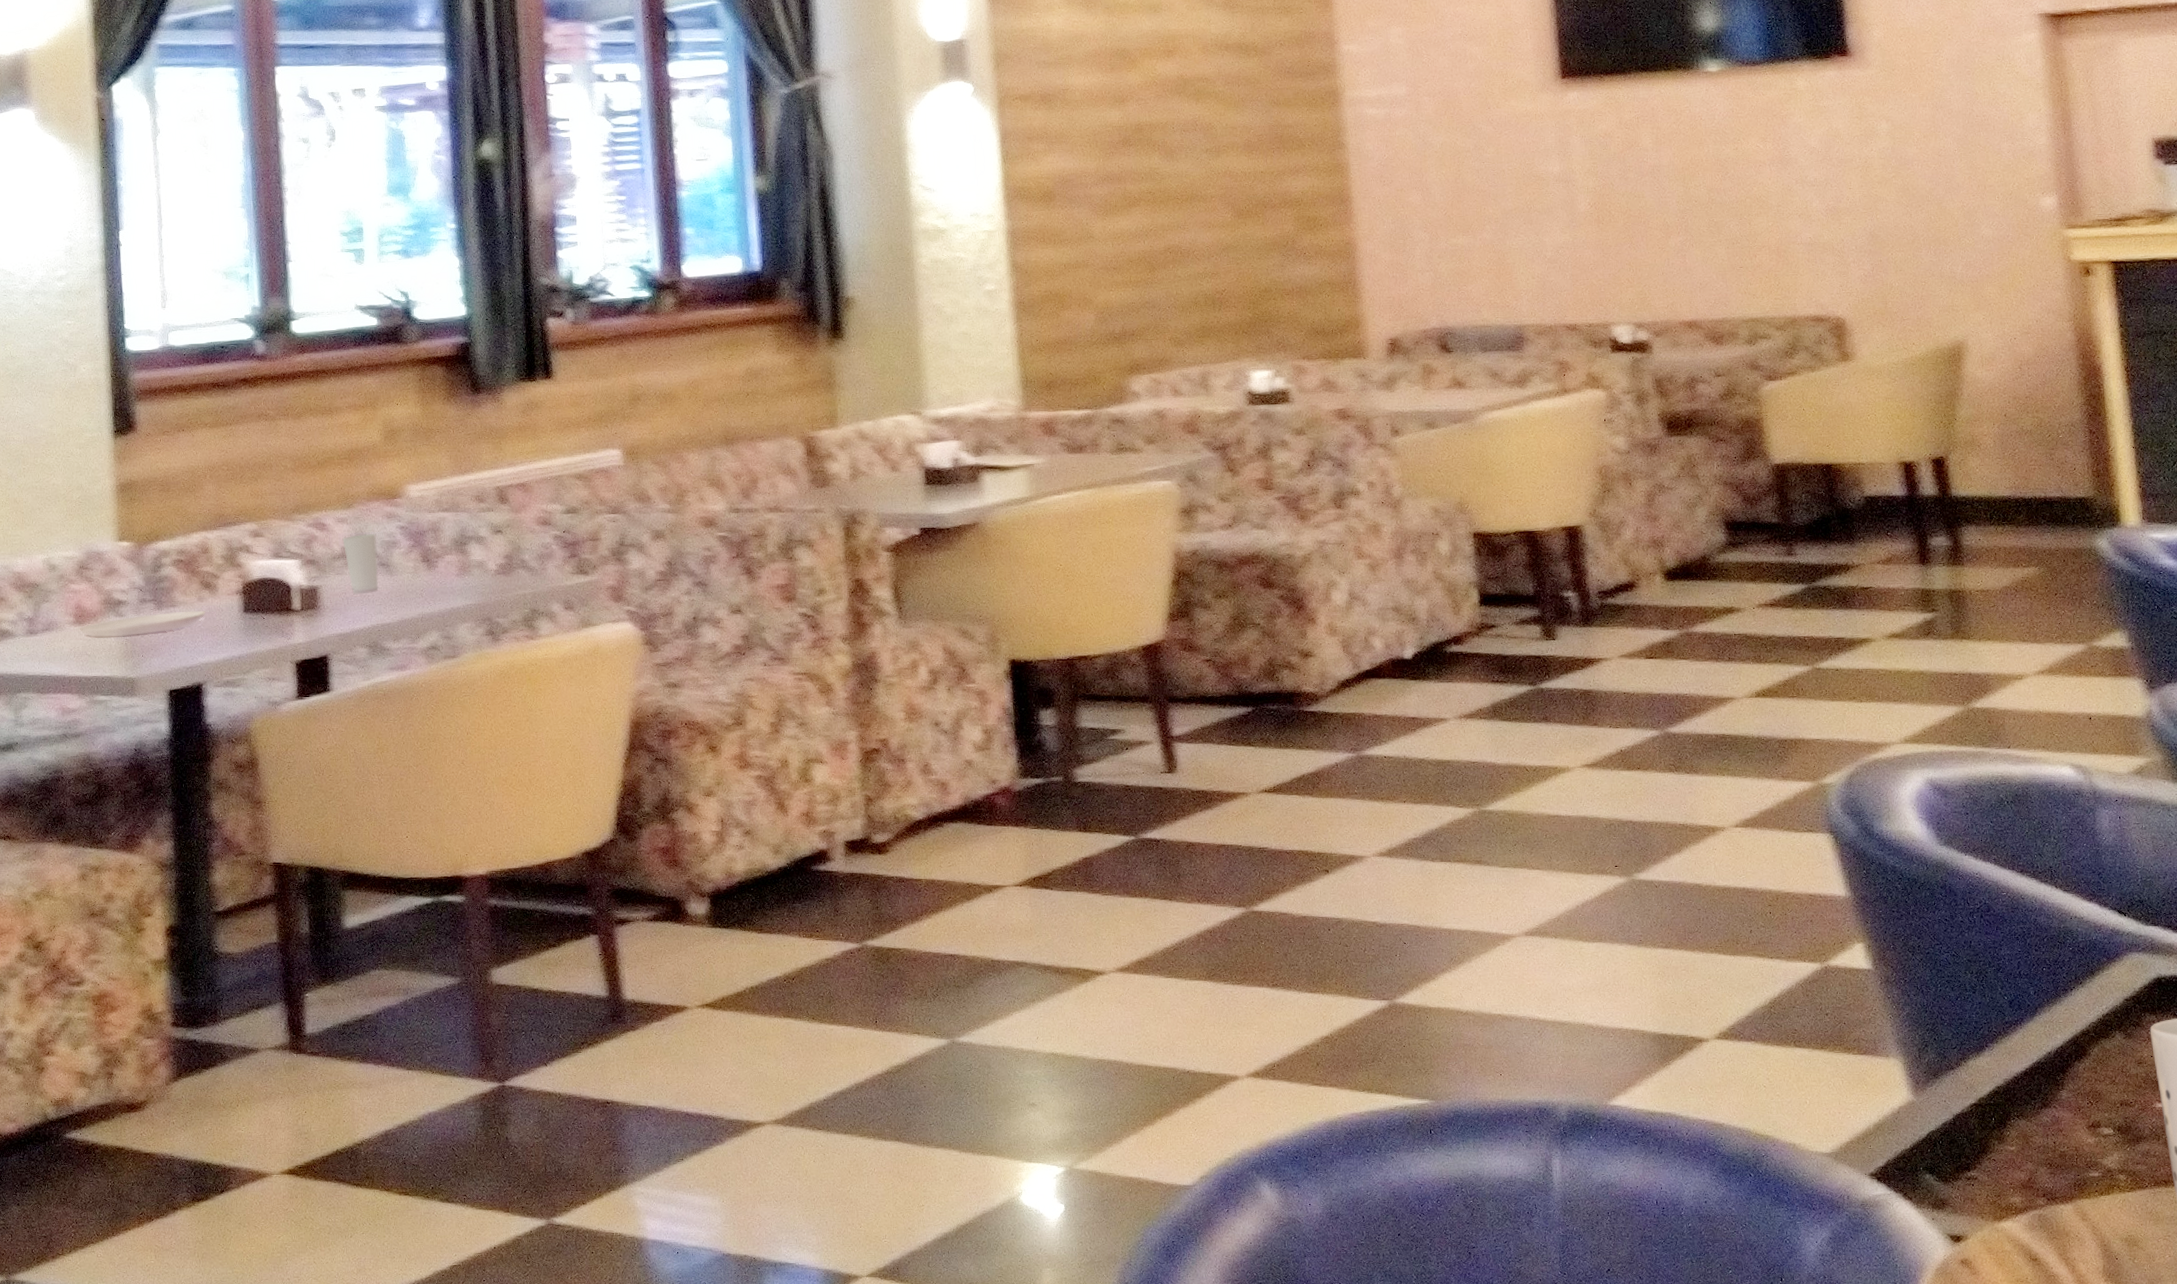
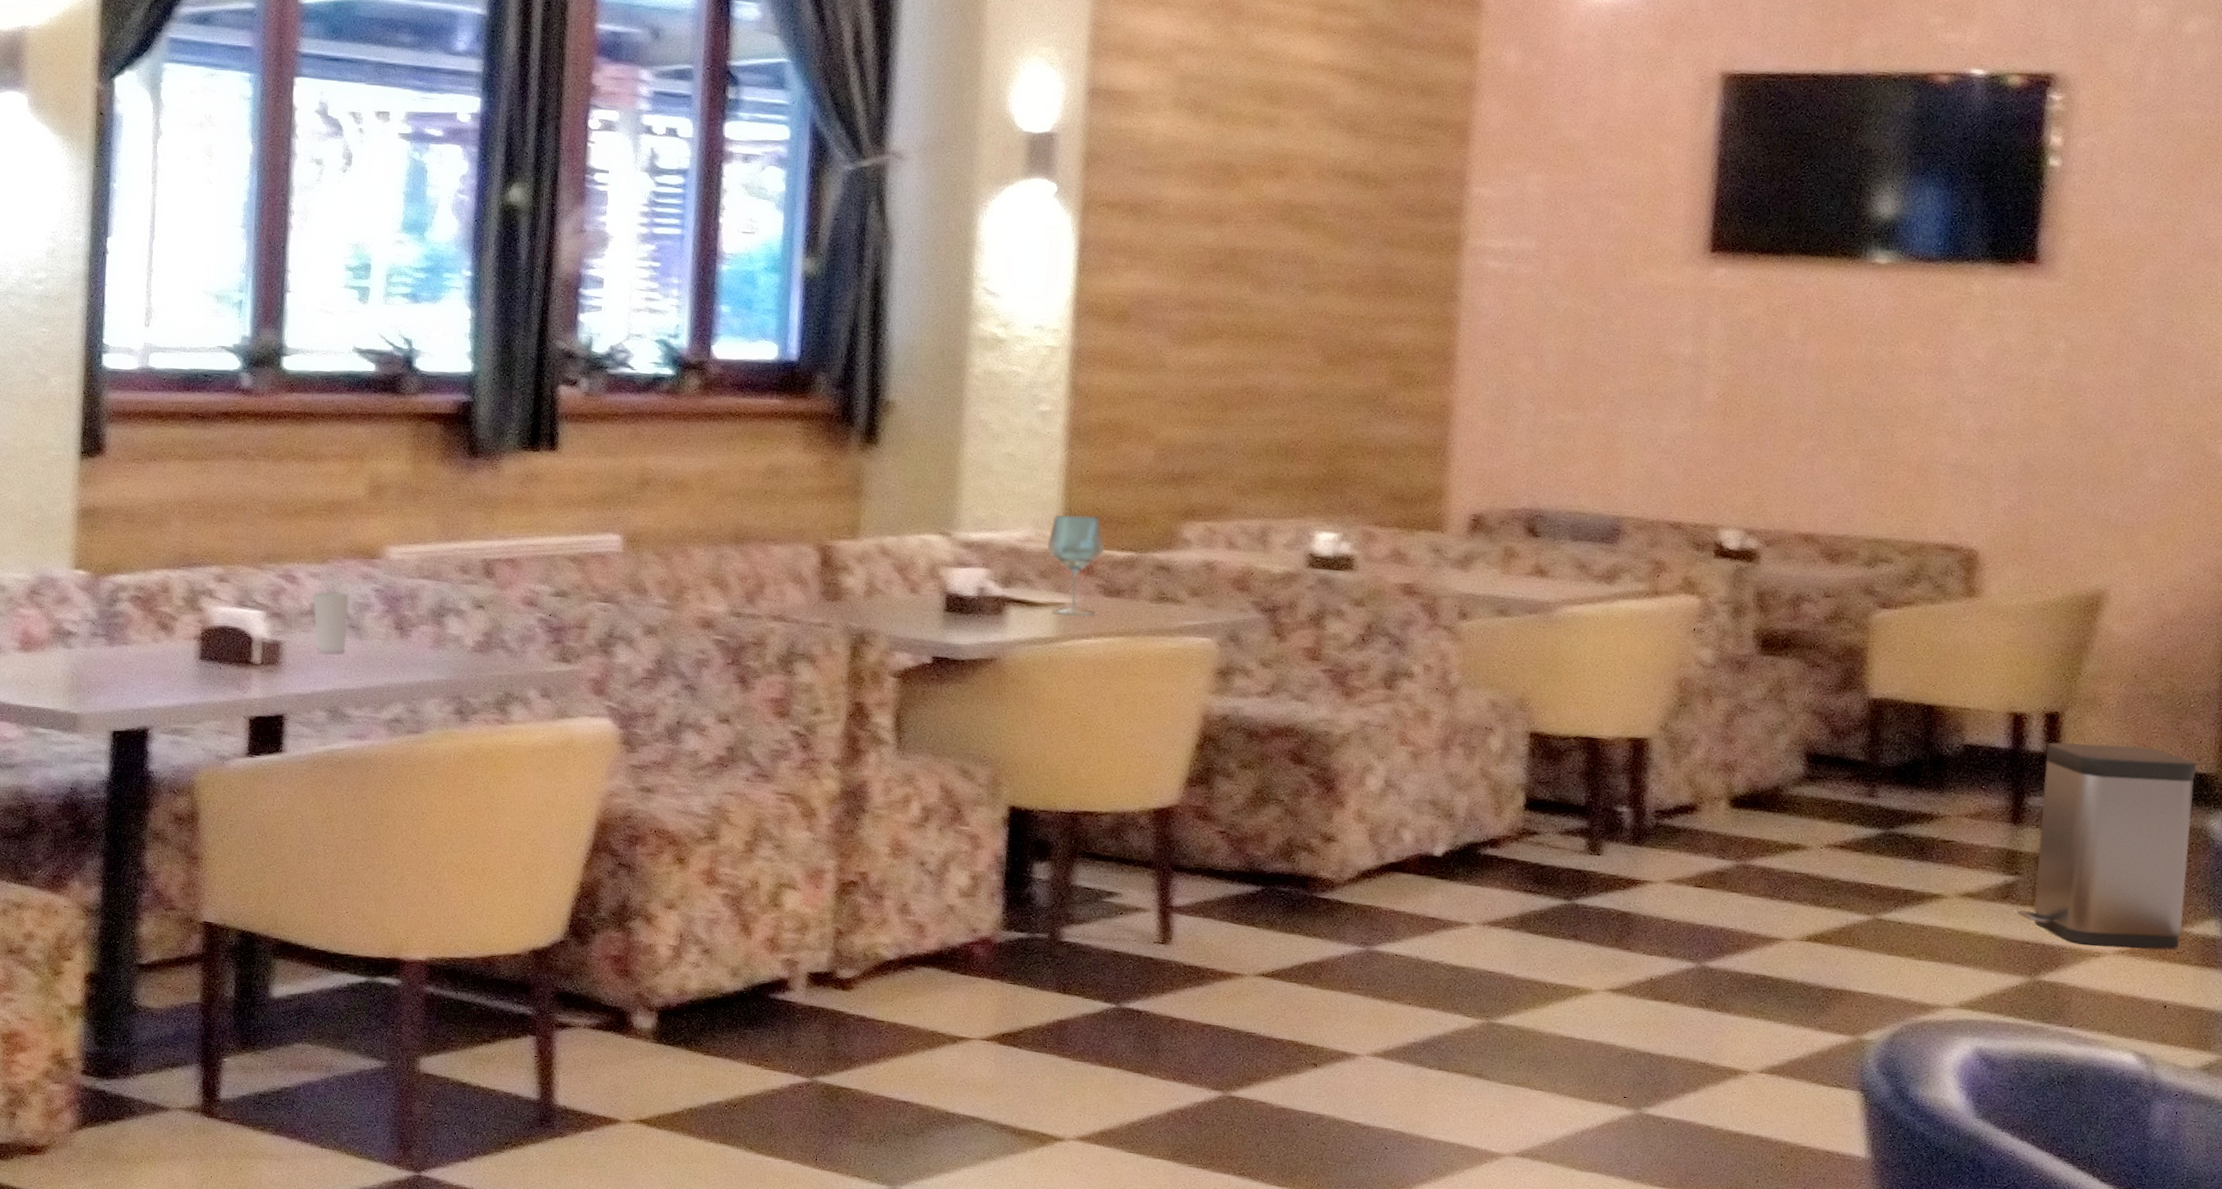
plate: present [79,610,206,639] -> none [24,649,160,671]
wine glass: none [1010,381,1063,476] -> present [1047,514,1104,617]
pedal bin: none [1938,479,2092,670] -> present [2017,742,2197,950]

